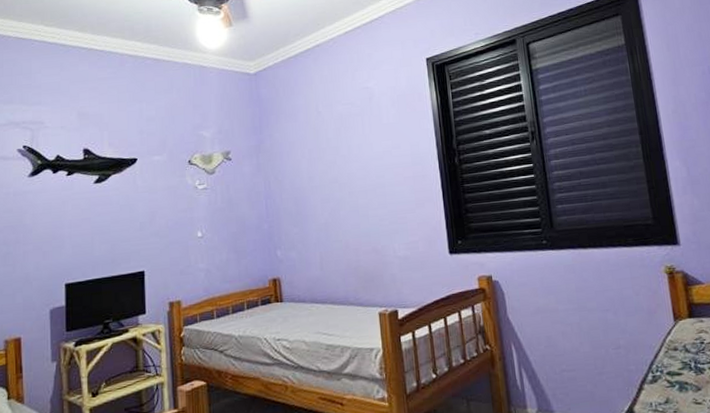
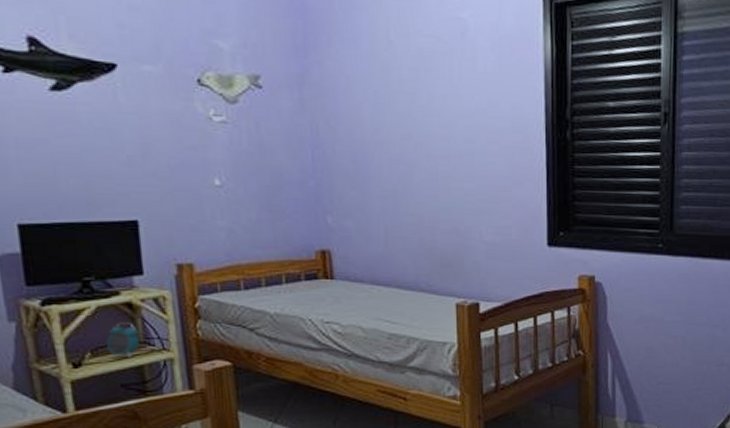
alarm clock: none [117,354,140,386] -> present [107,323,140,359]

